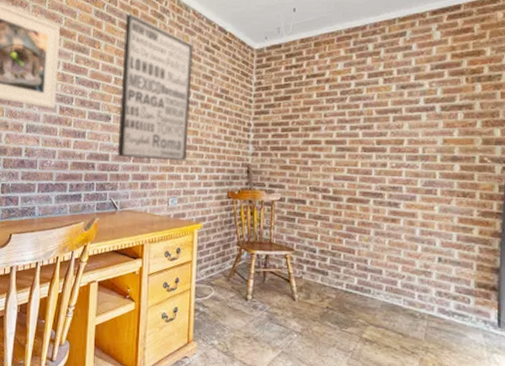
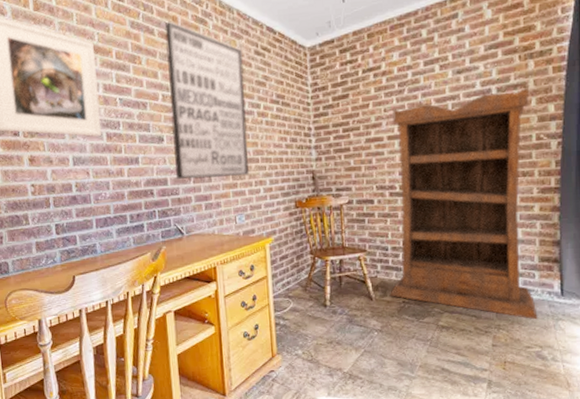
bookshelf: none [314,108,474,349] -> present [390,86,538,320]

